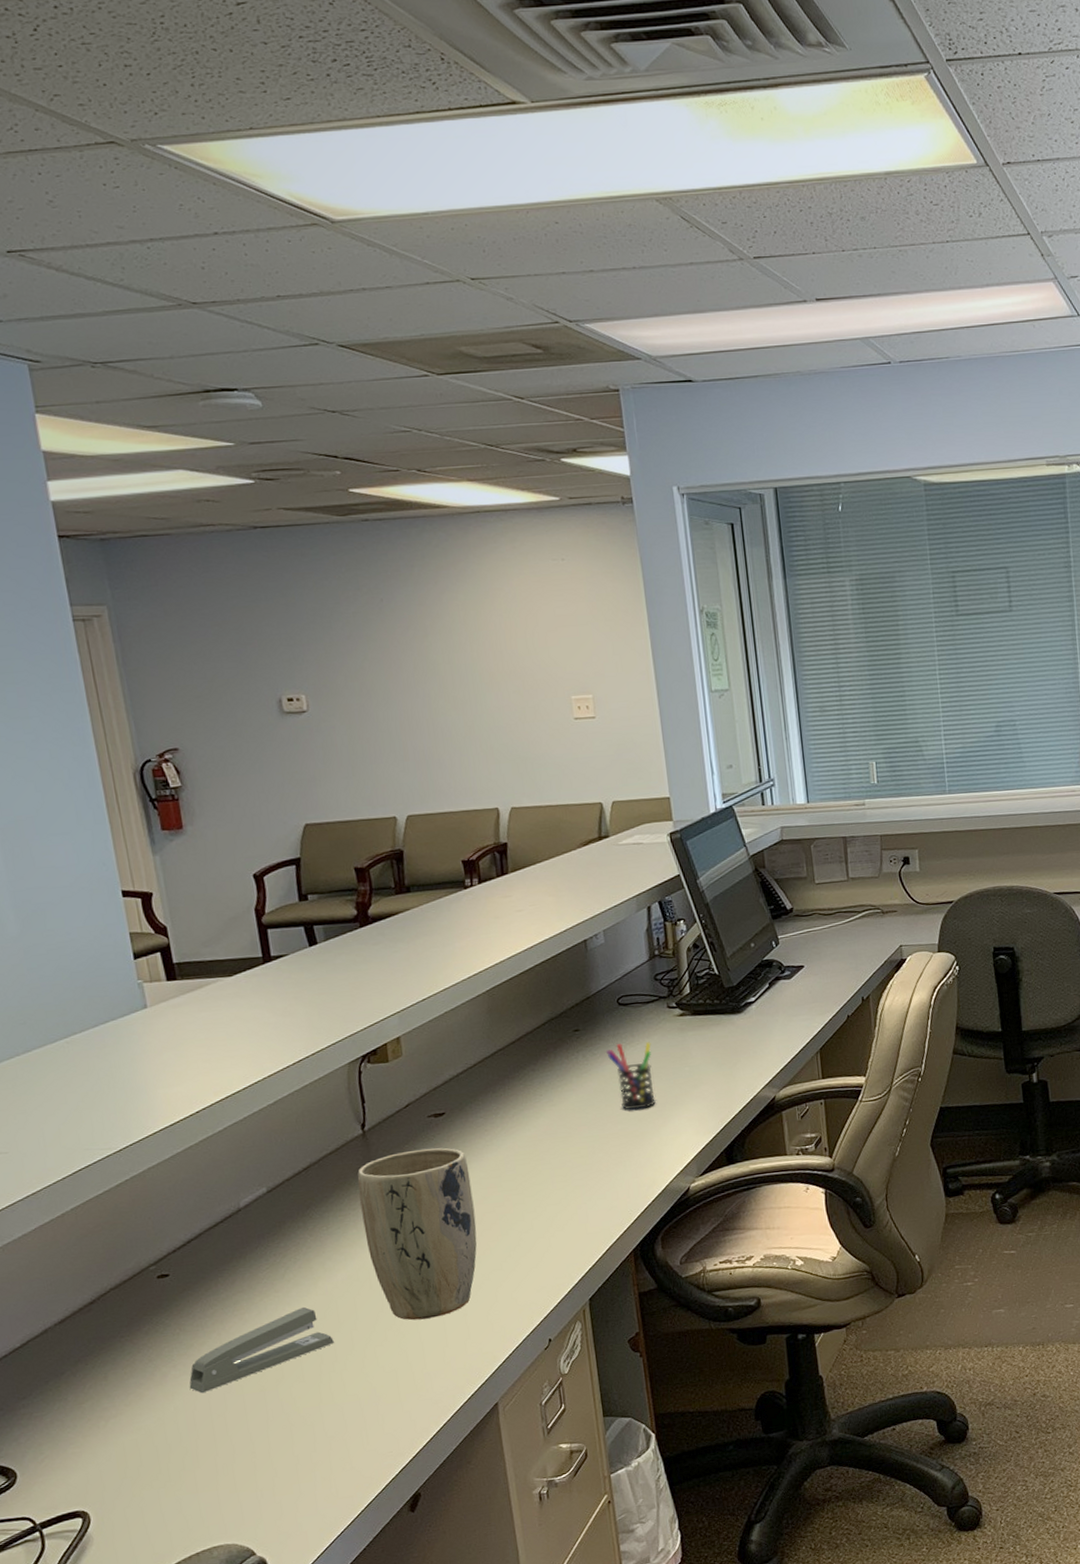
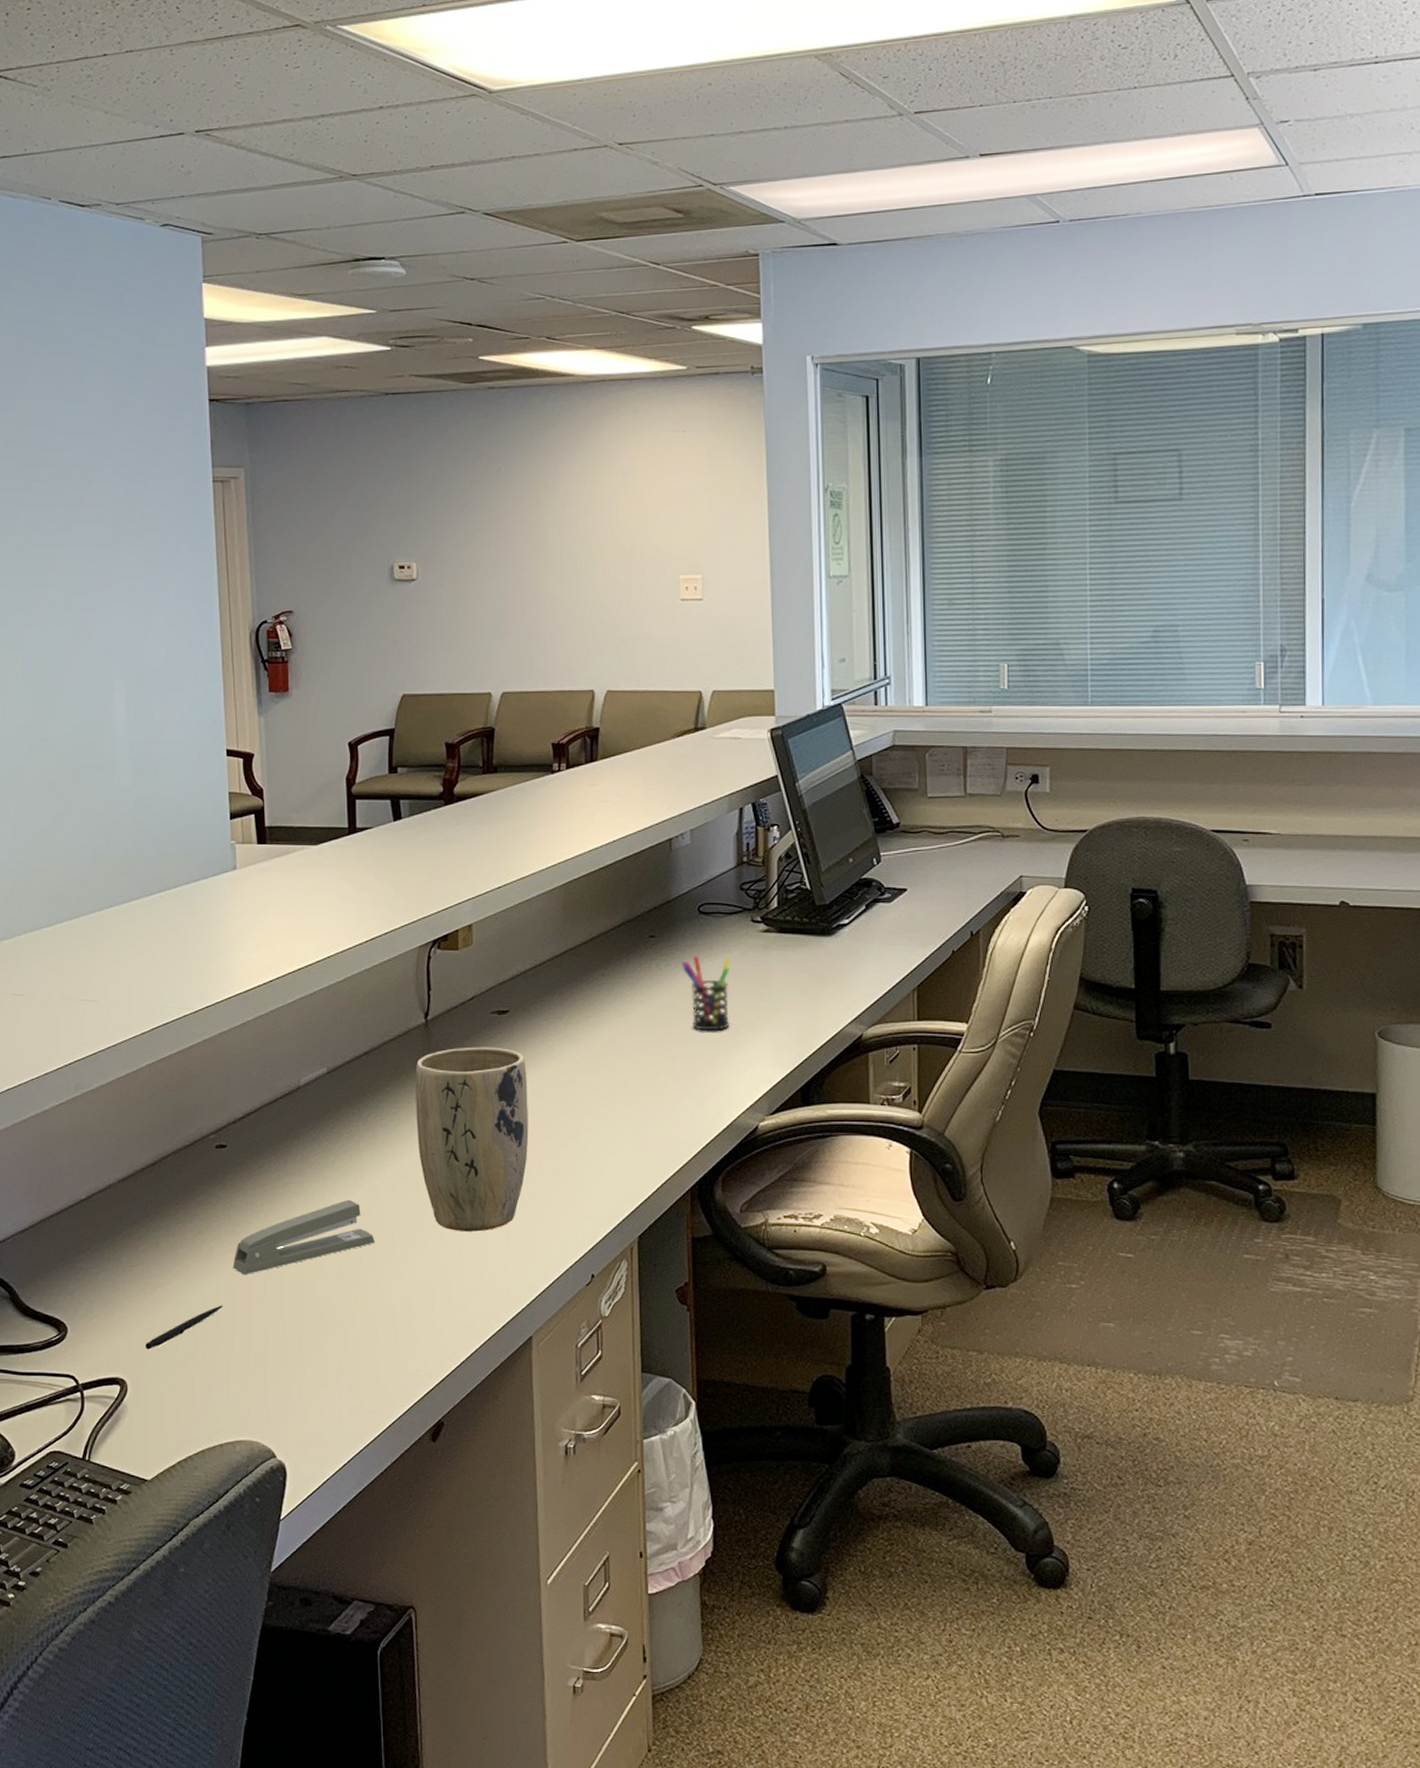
pen: none [105,1424,184,1479] -> present [145,1305,224,1350]

